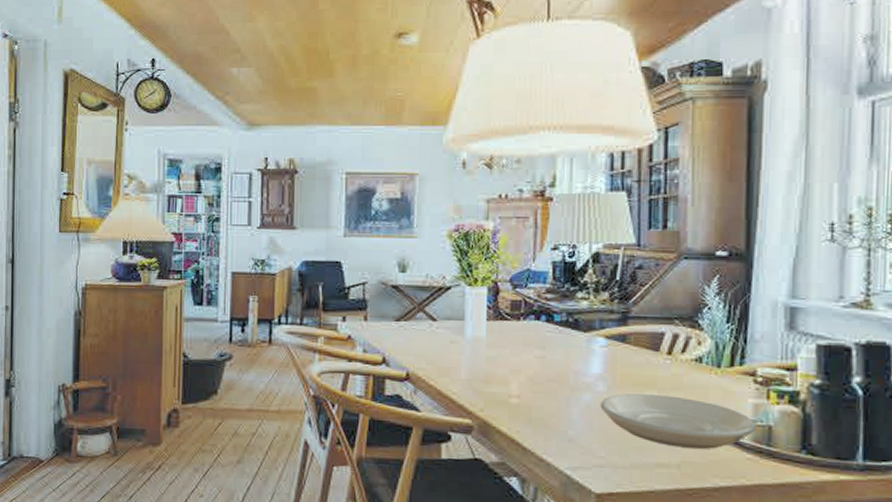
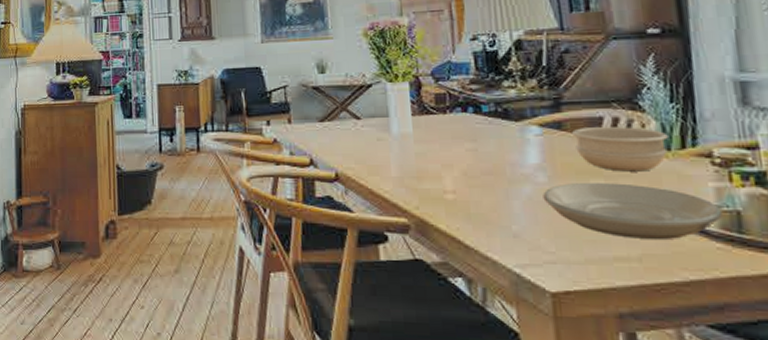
bowl: none [633,341,720,386] -> present [571,126,669,172]

